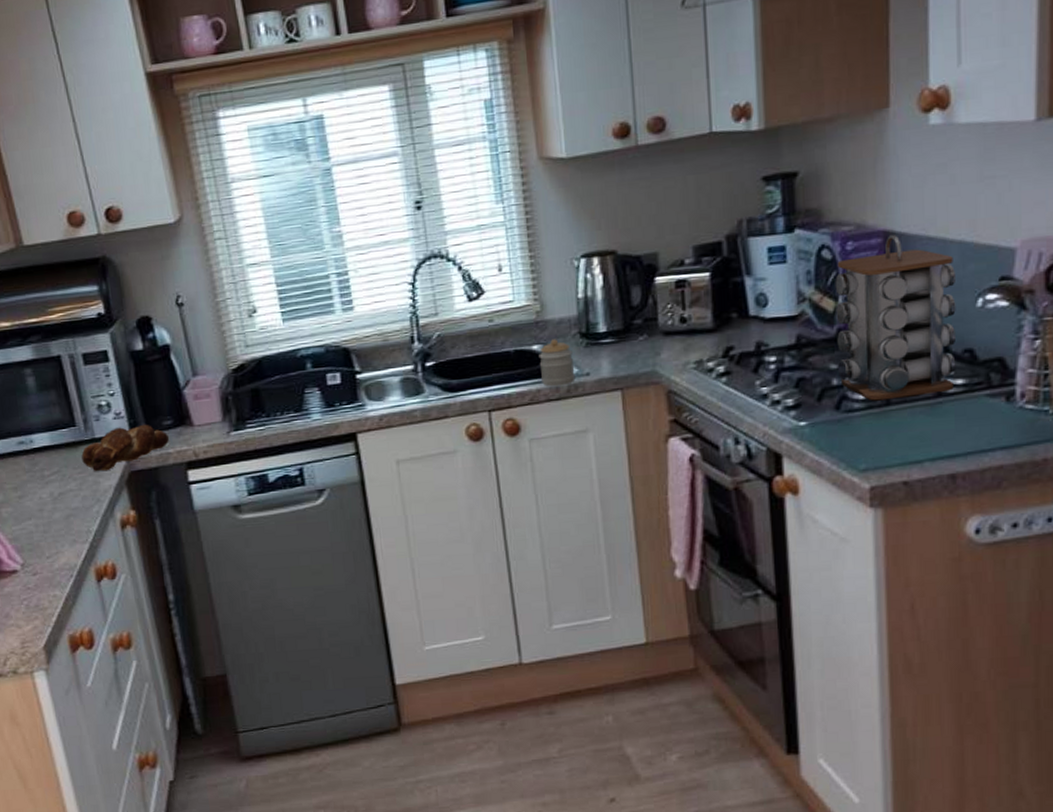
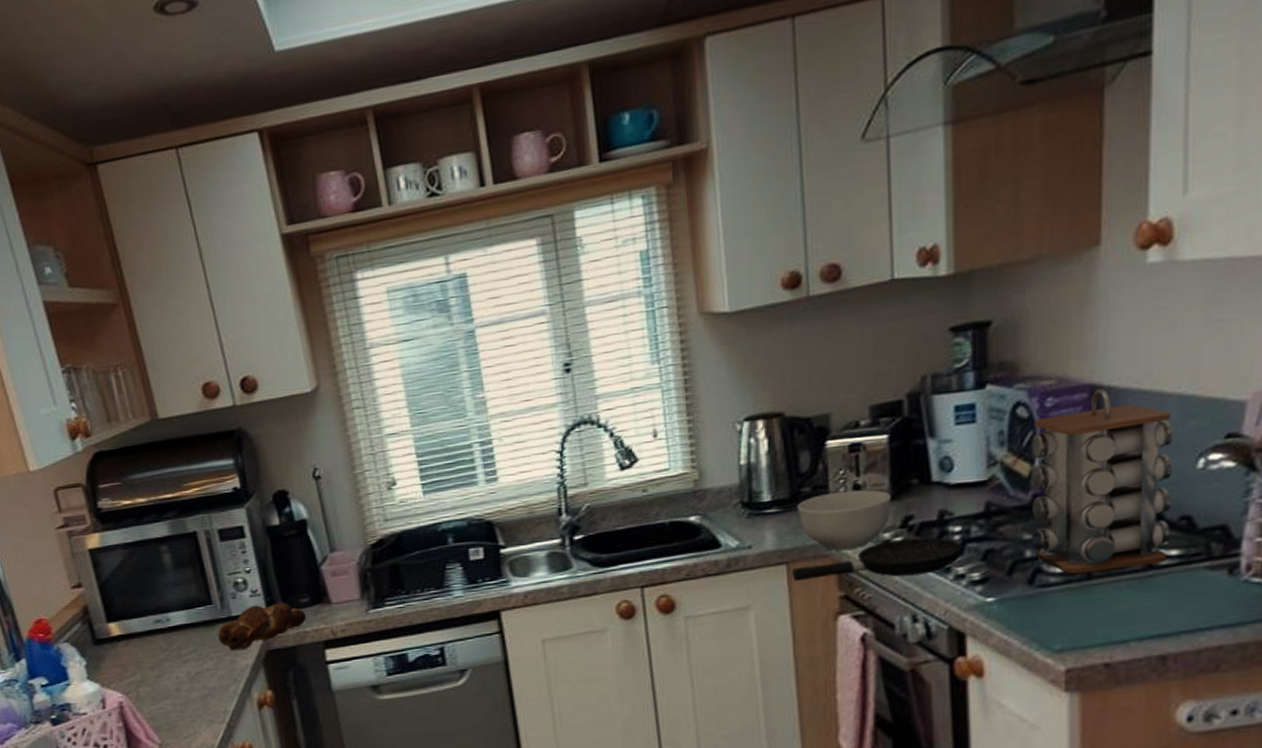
jar: present [538,339,576,387] -> none [696,509,736,562]
frying pan: none [626,366,778,407] -> present [792,537,962,582]
bowl: none [630,322,714,378] -> present [797,489,892,550]

